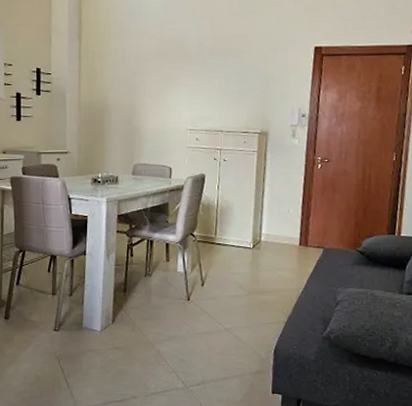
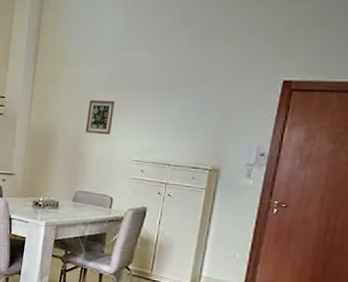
picture frame: none [137,72,165,106] -> present [85,99,115,135]

